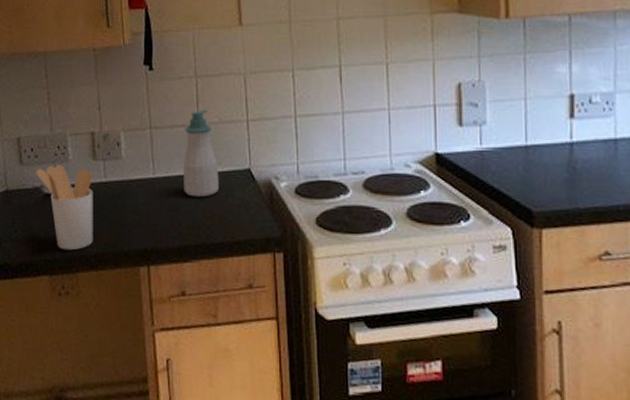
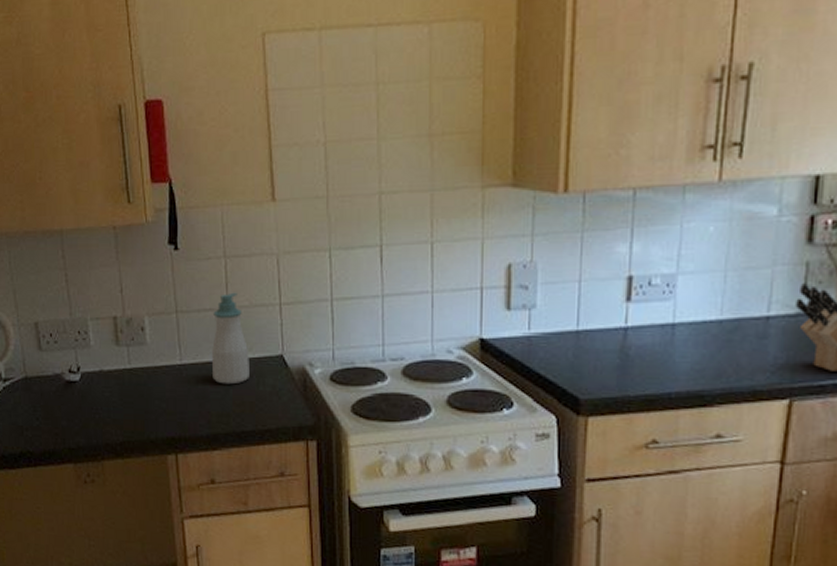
utensil holder: present [36,165,93,251] -> none [56,351,118,439]

